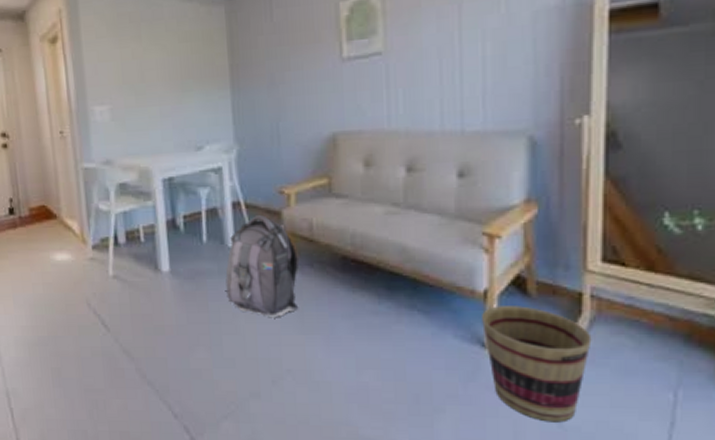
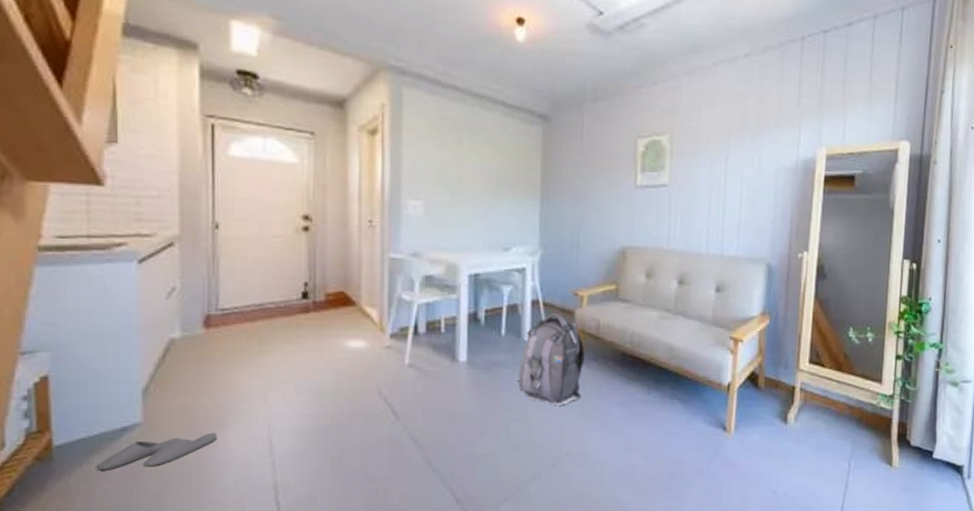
basket: present [482,306,592,423] -> none [725,396,799,490]

